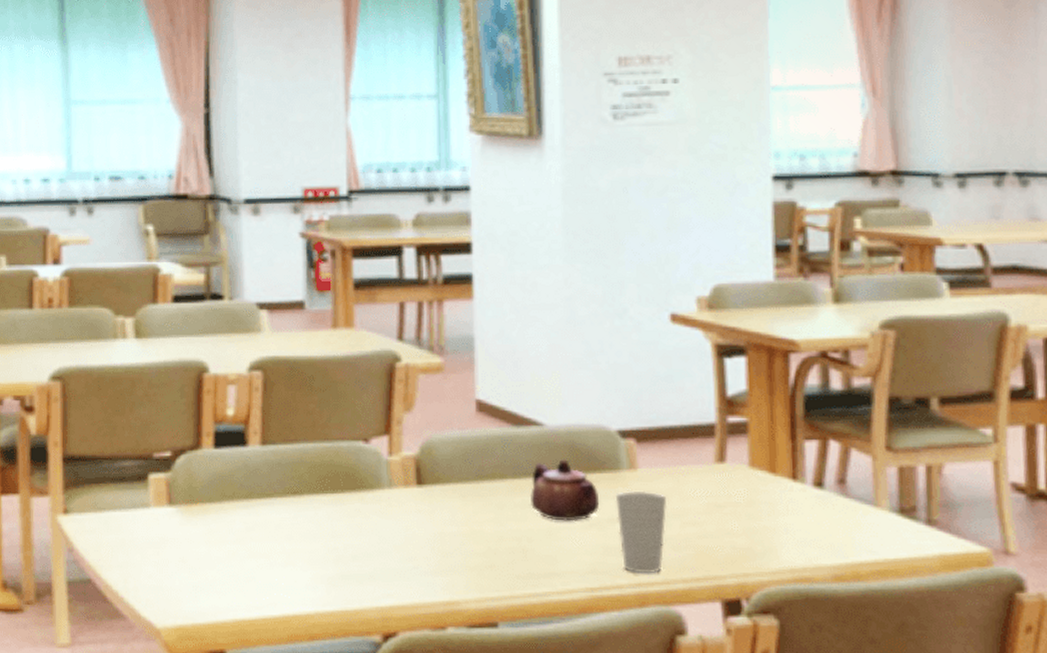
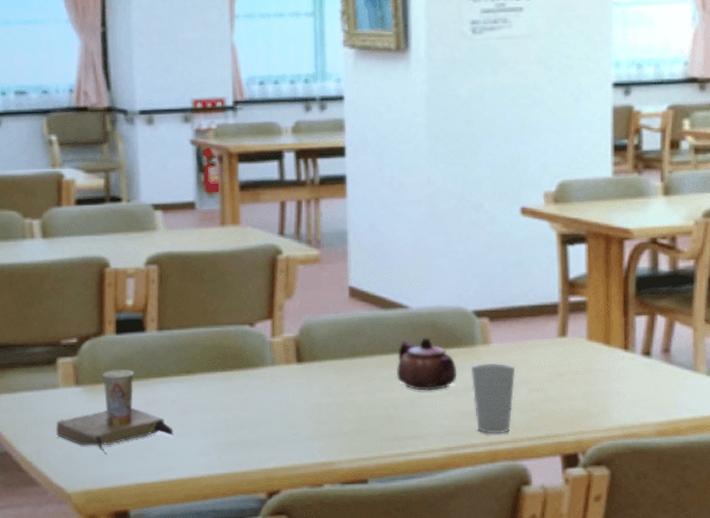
cup: none [144,487,277,585] -> present [55,369,173,454]

